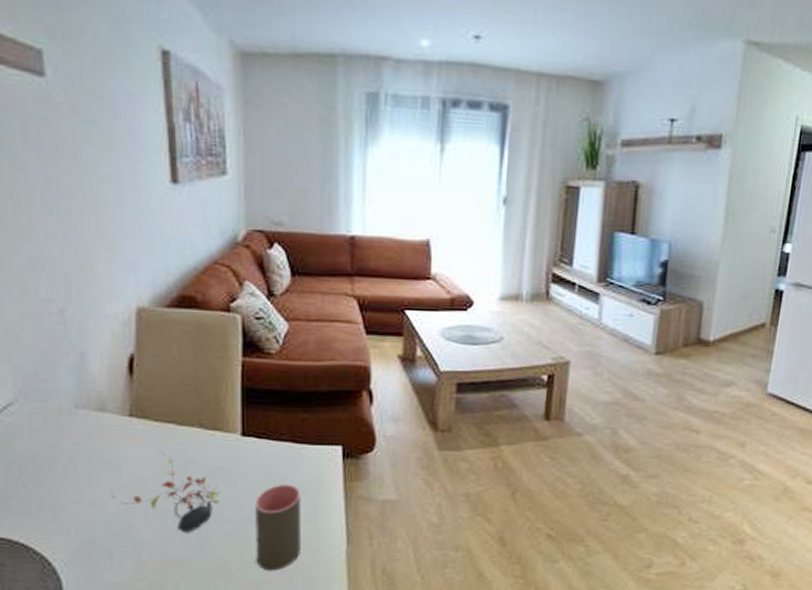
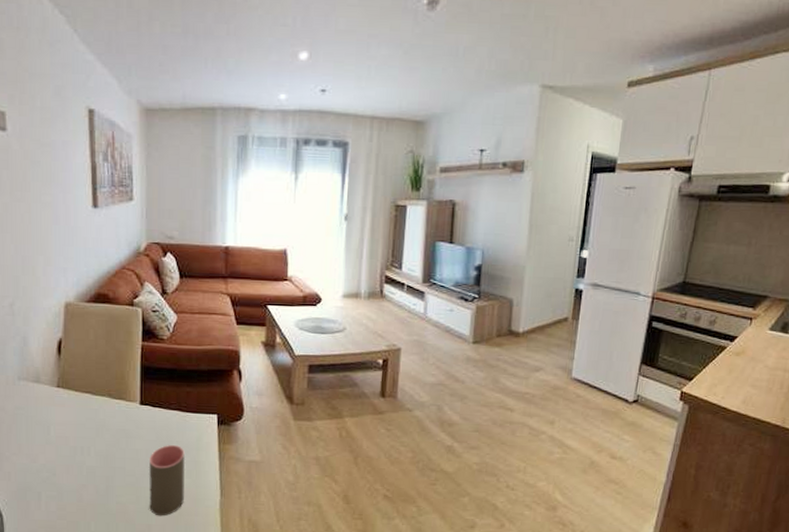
teapot: present [113,451,221,533] -> none [43,415,123,482]

